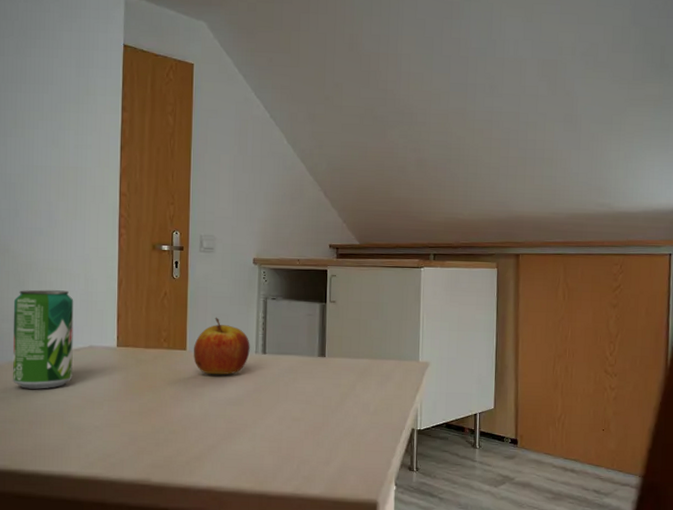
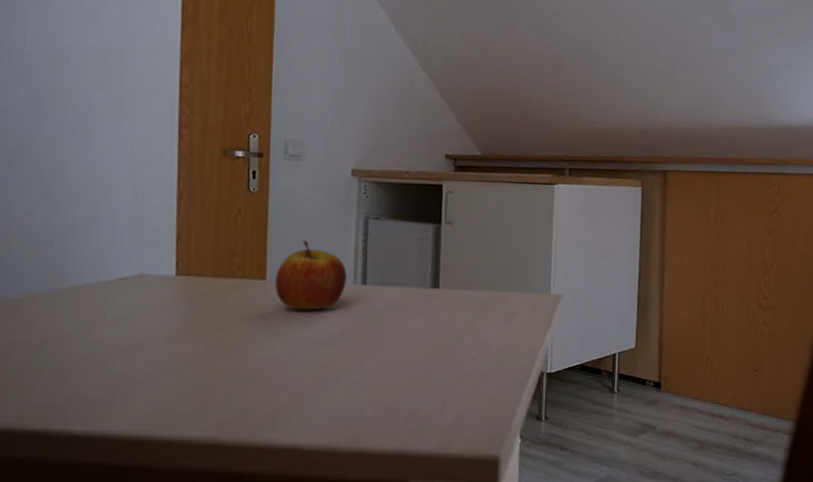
beverage can: present [13,289,74,389] -> none [35,203,119,328]

